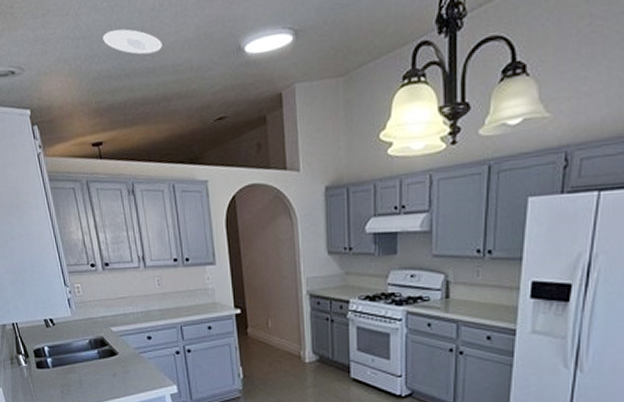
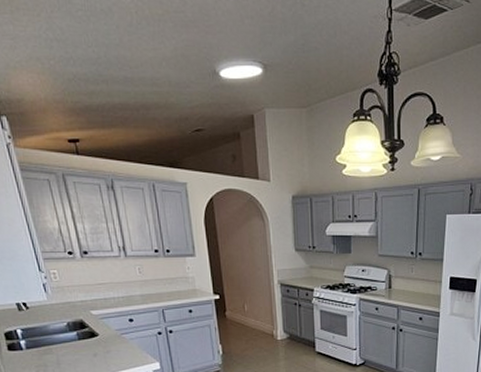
recessed light: present [103,29,162,55] -> none [78,38,140,65]

